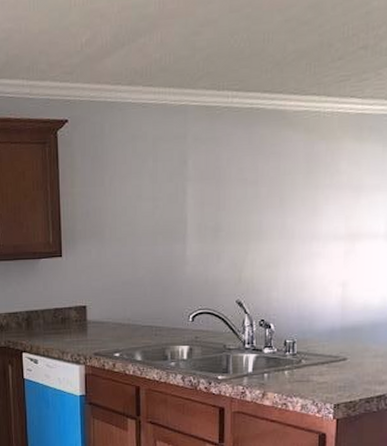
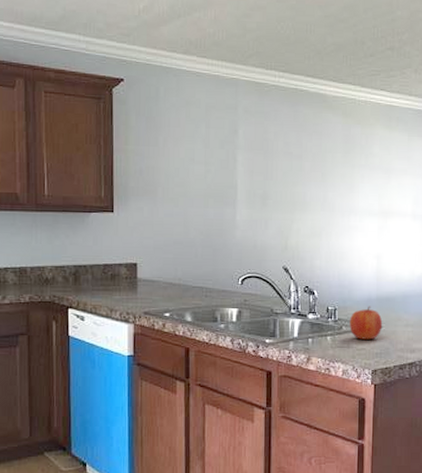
fruit: none [310,337,348,373] -> present [349,306,383,340]

